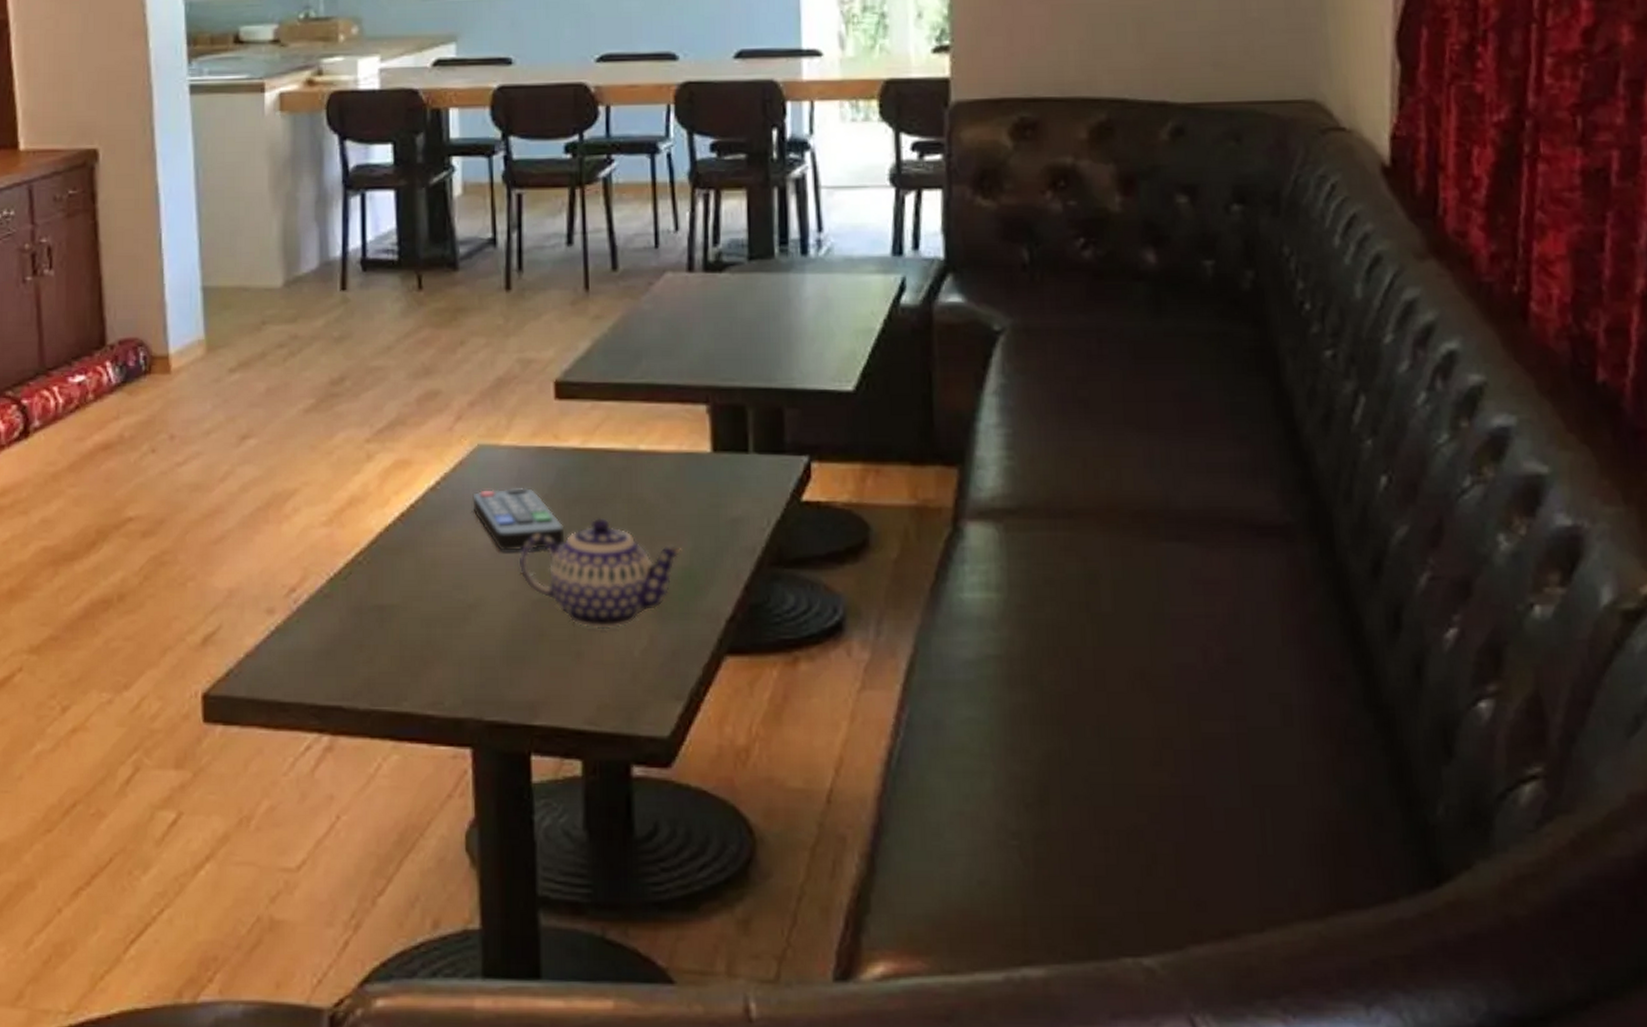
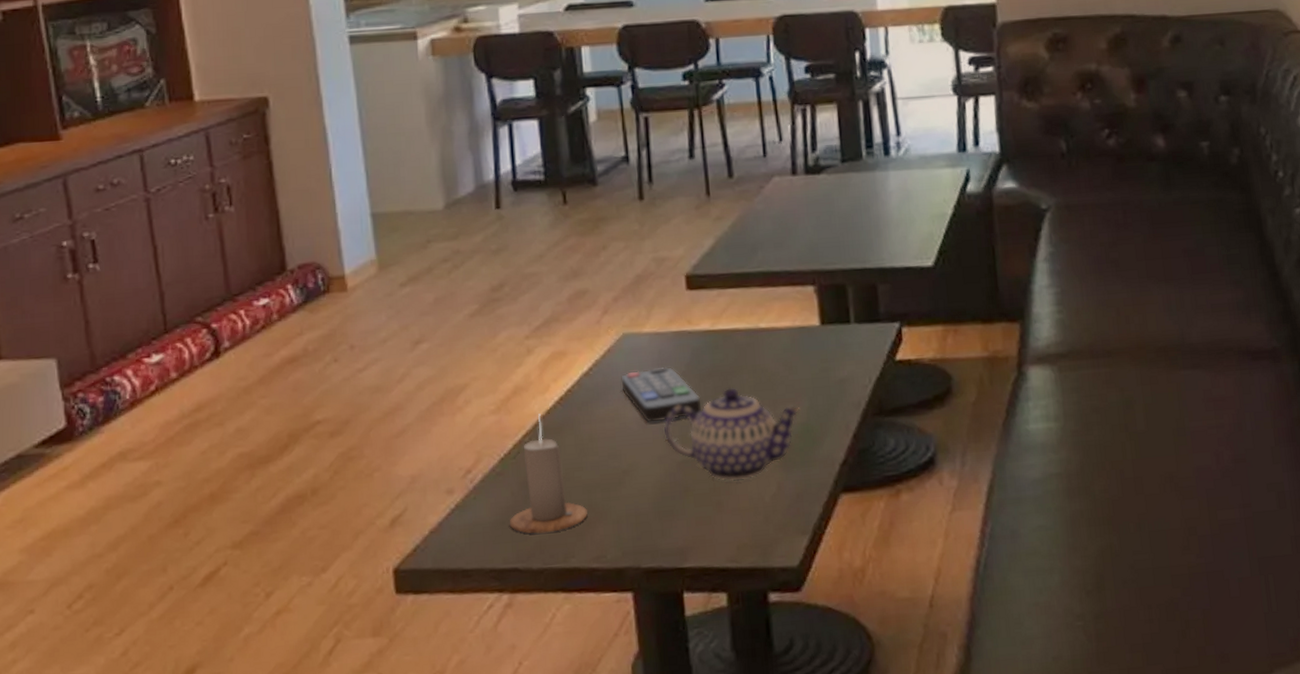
candle: none [336,530,425,669] -> present [510,414,588,534]

